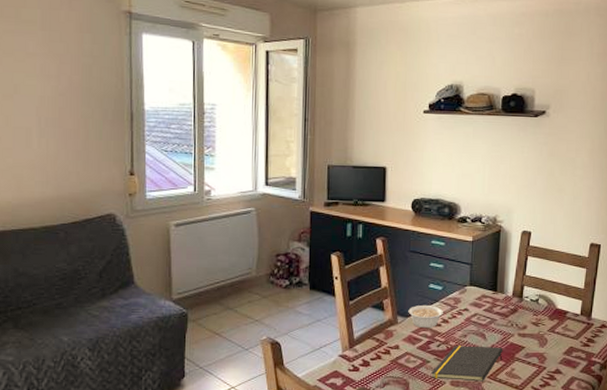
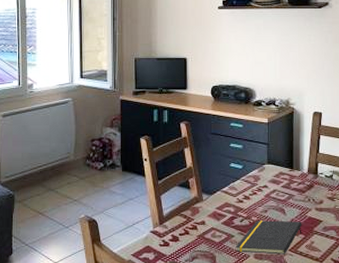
legume: present [408,306,450,328] -> none [212,183,251,204]

